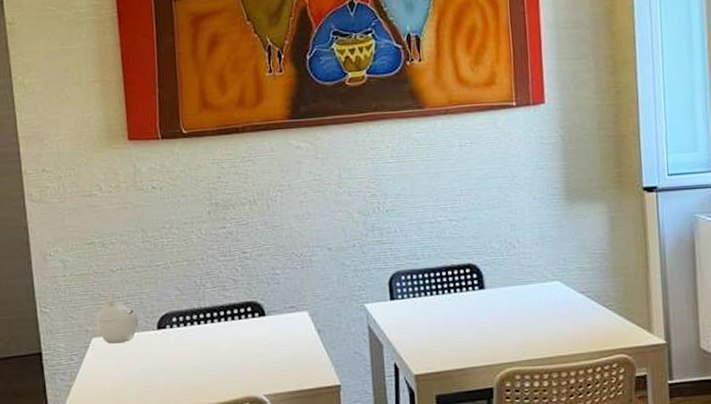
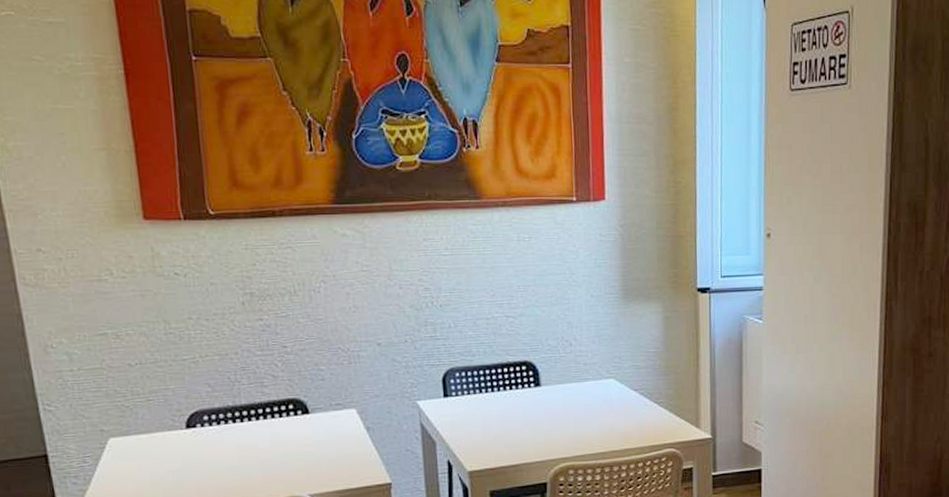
sugar bowl: present [96,298,139,344] -> none [112,395,164,444]

